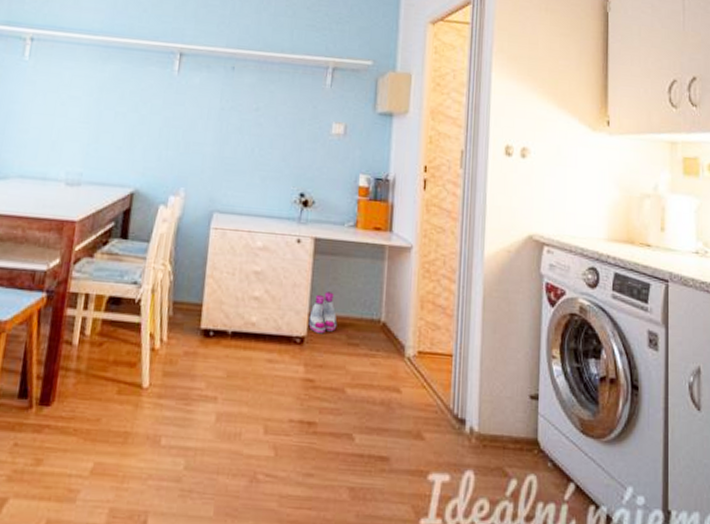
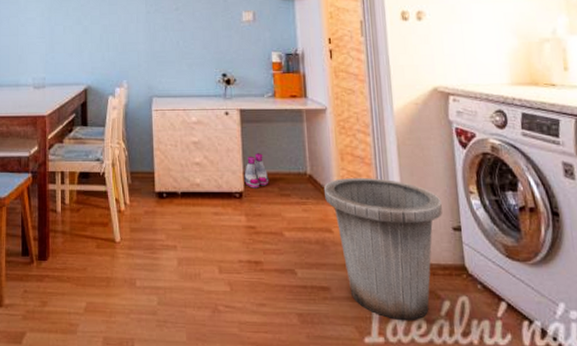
trash can: none [397,329,522,500] -> present [323,177,442,320]

